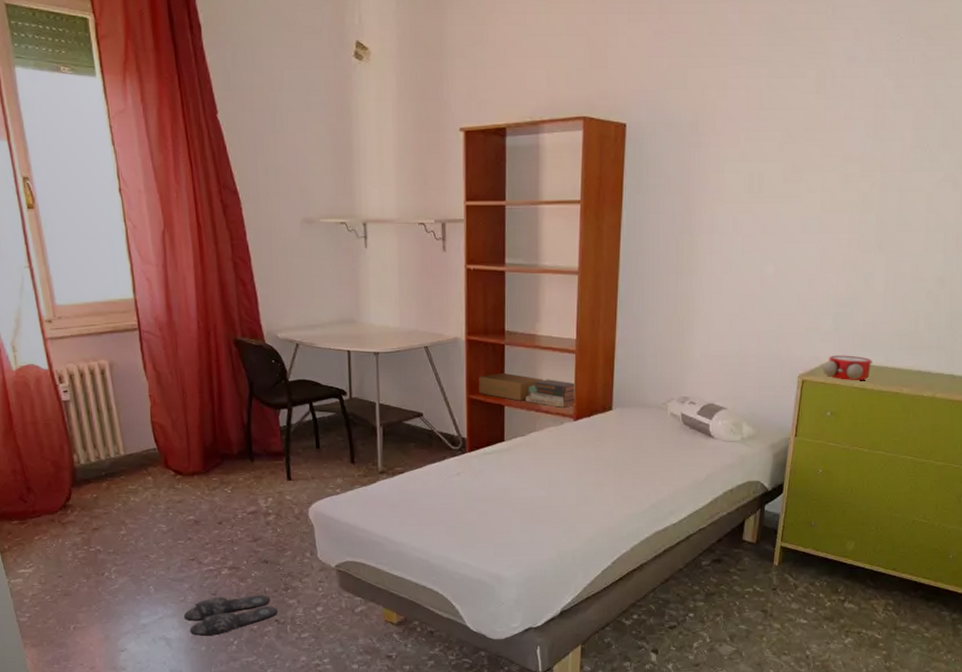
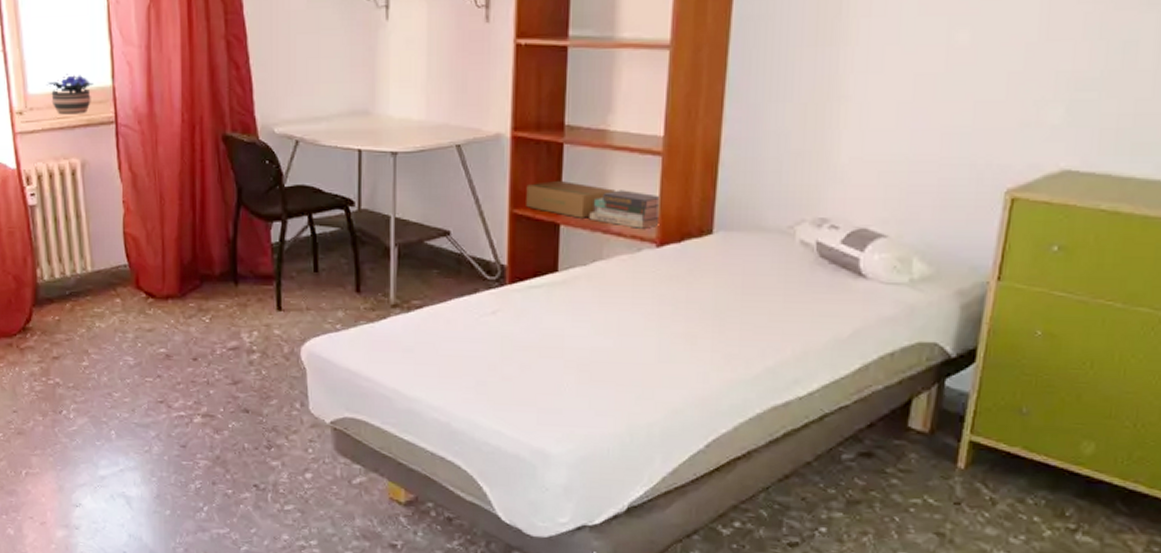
potted flower: none [72,288,117,323] -> present [46,74,94,115]
slippers: present [183,595,277,636] -> none [147,449,257,498]
alarm clock: present [823,355,872,381] -> none [1046,162,1133,201]

